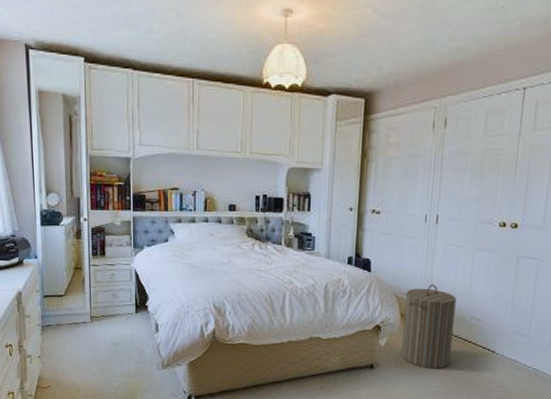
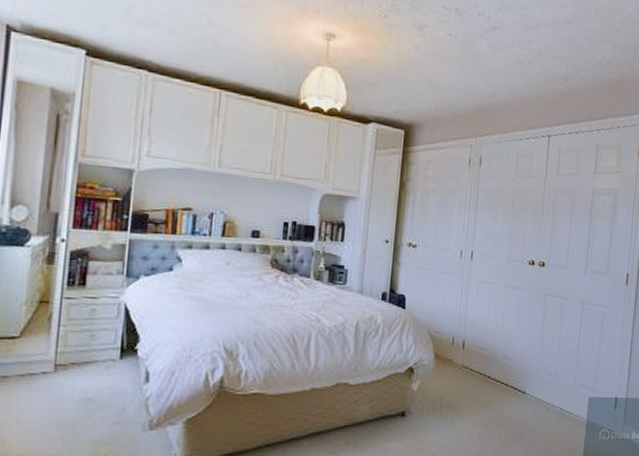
laundry hamper: present [401,284,456,369] -> none [435,322,489,414]

